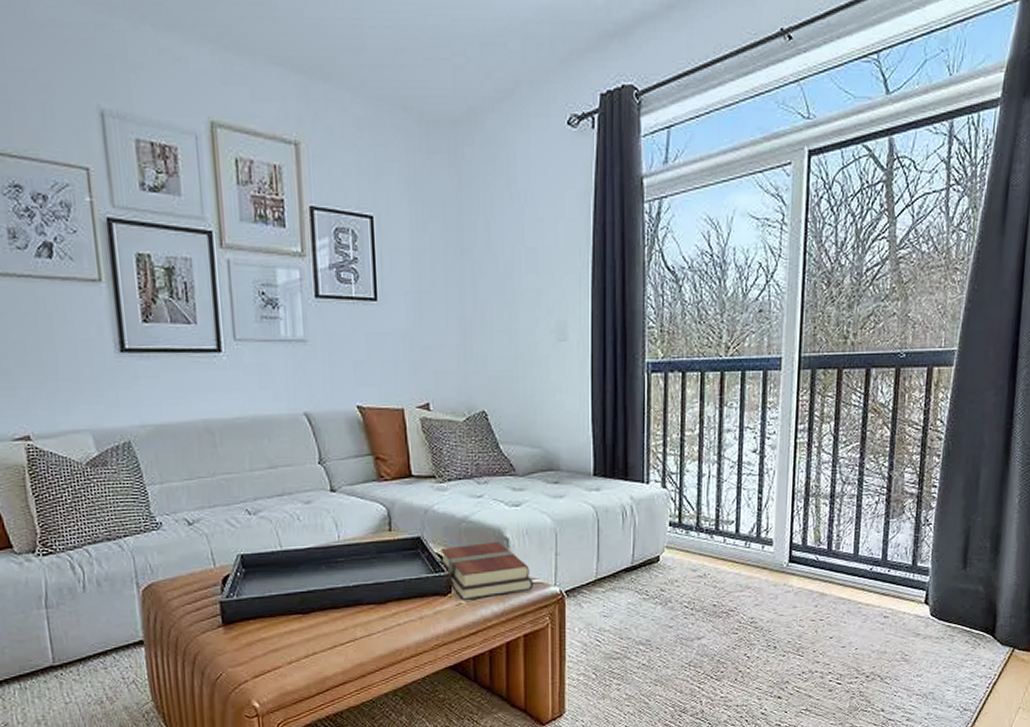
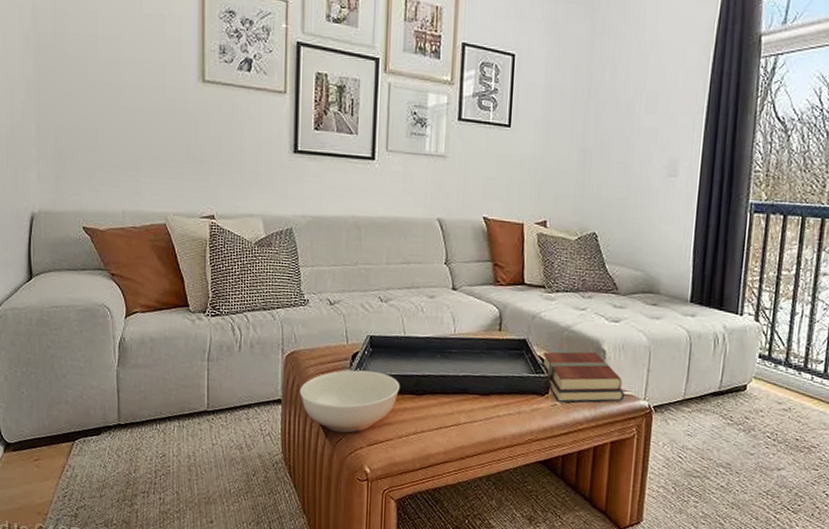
bowl: none [164,594,284,668] -> present [299,370,401,433]

